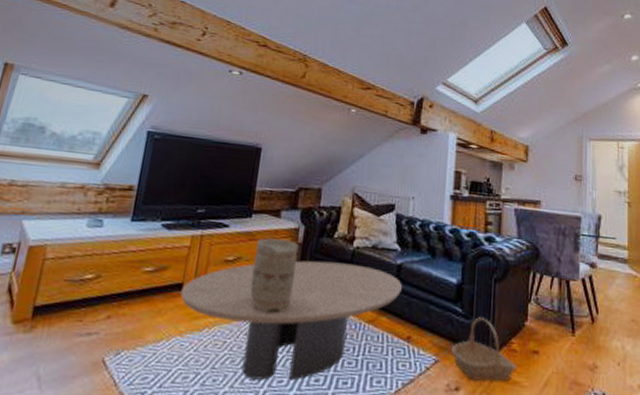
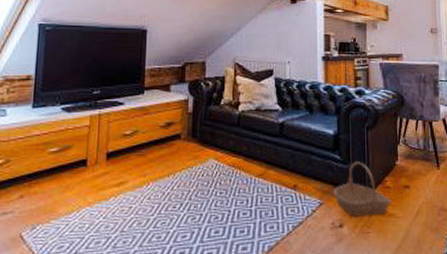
coffee table: present [180,260,402,381] -> none [85,126,285,238]
vase: present [250,238,299,313] -> none [149,111,190,178]

